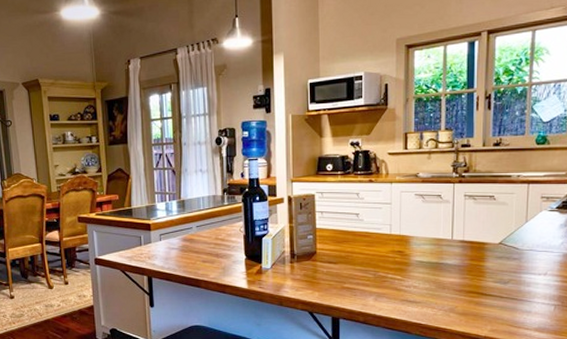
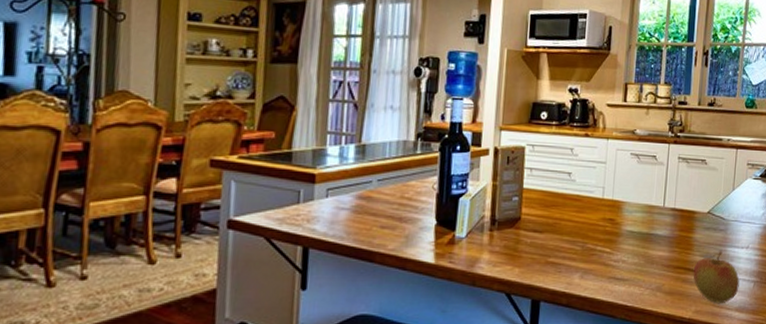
apple: none [486,276,538,324] -> present [693,250,740,303]

